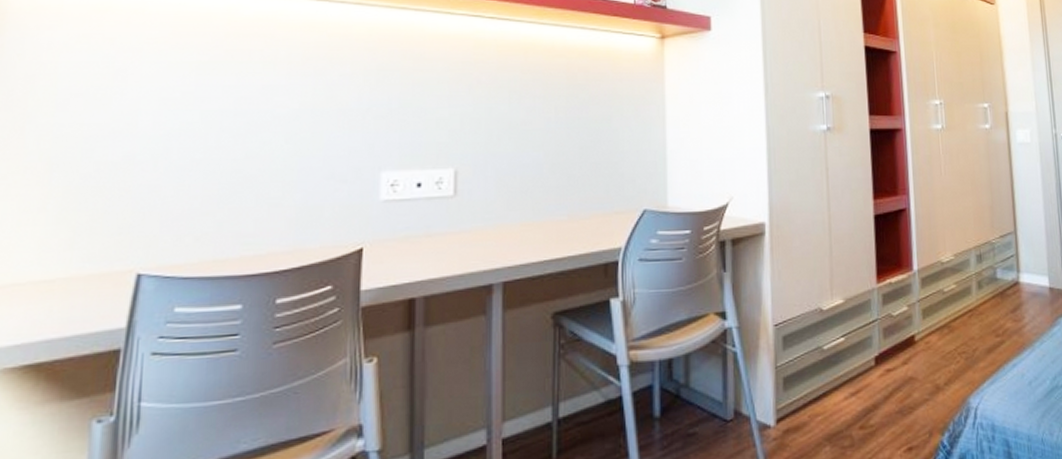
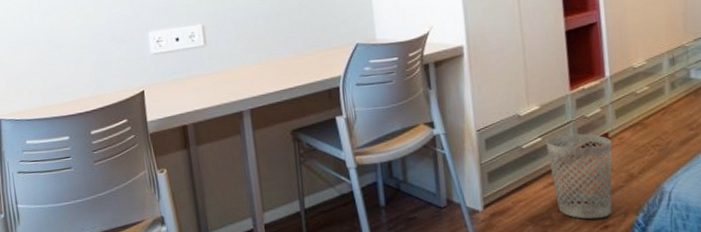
wastebasket: none [849,335,918,440] -> present [546,133,613,220]

